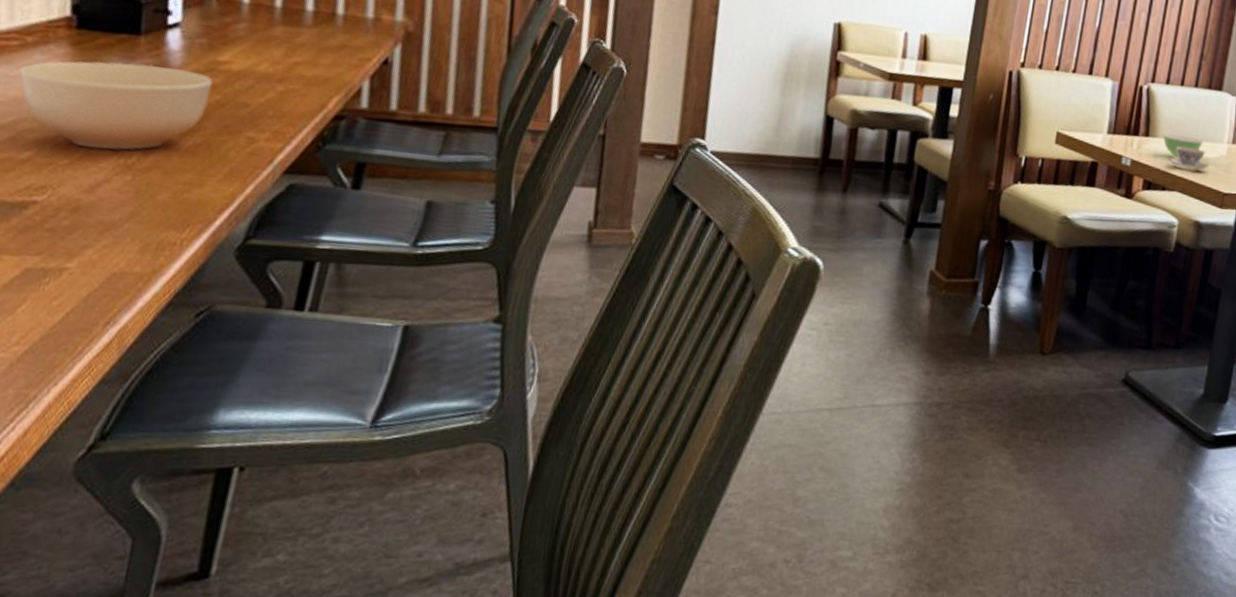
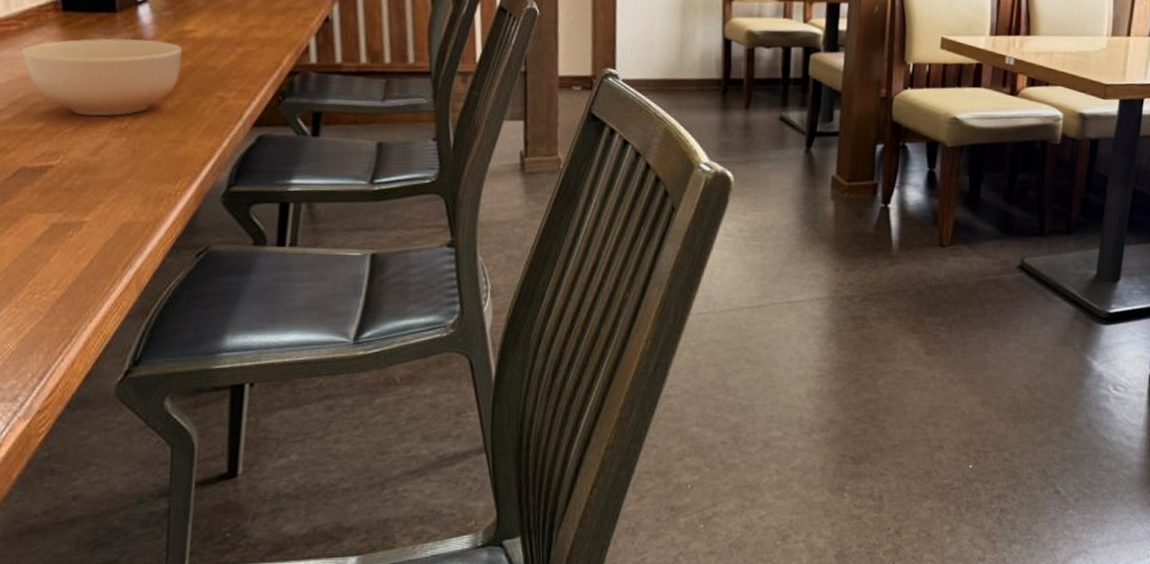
bowl: present [1163,134,1204,161] -> none [1043,32,1083,56]
teacup: present [1169,146,1208,171] -> none [1050,42,1089,65]

